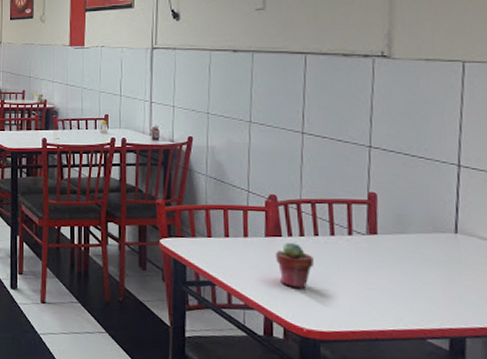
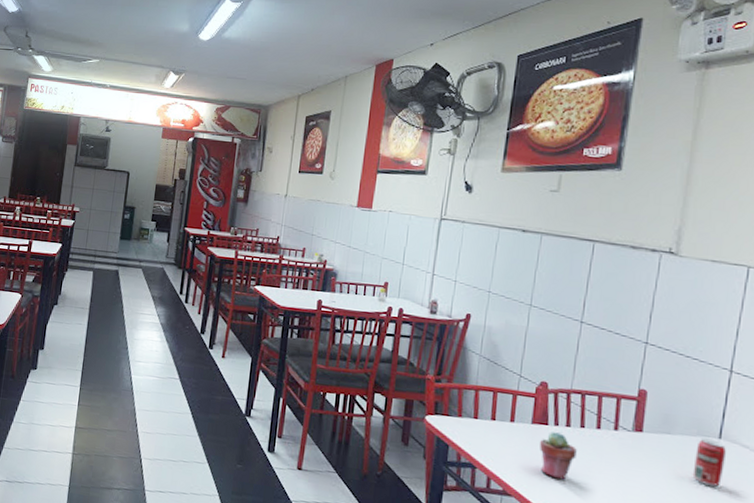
beverage can: none [432,234,465,281] -> present [692,438,727,487]

